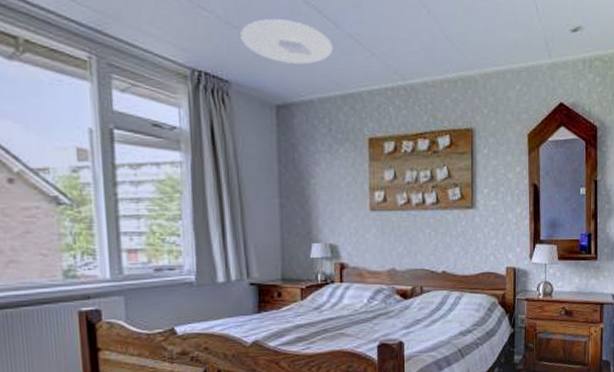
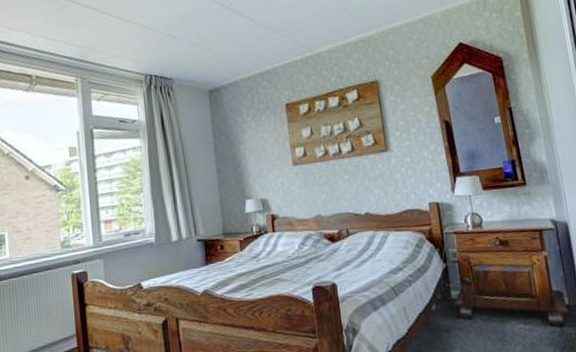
ceiling light: present [240,18,334,65] -> none [178,23,250,57]

